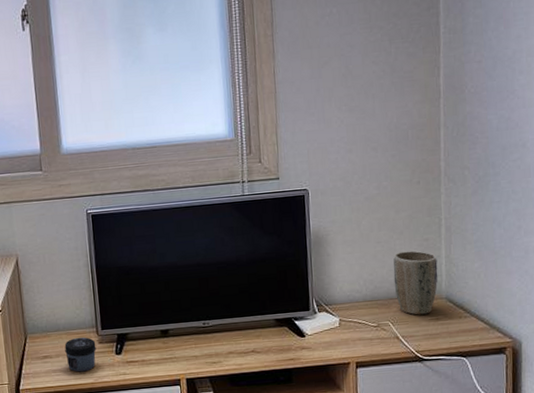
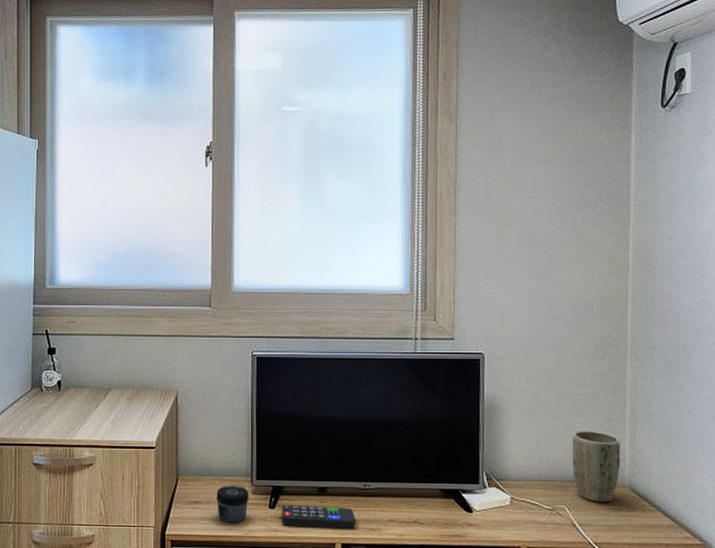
remote control: none [127,345,198,369] -> present [281,505,356,530]

